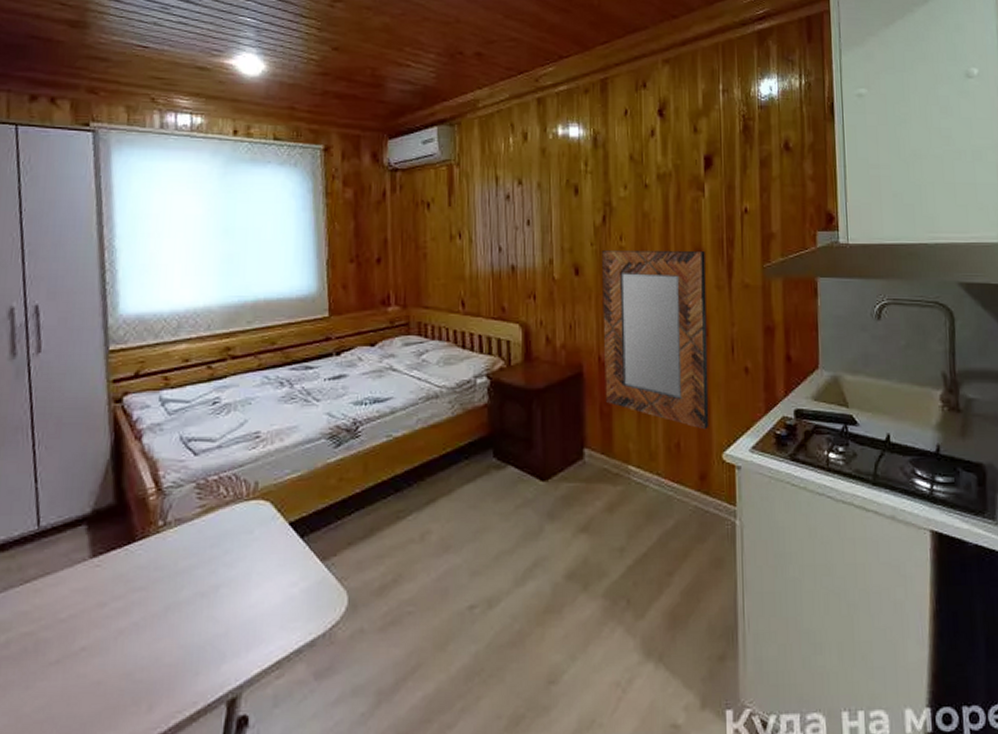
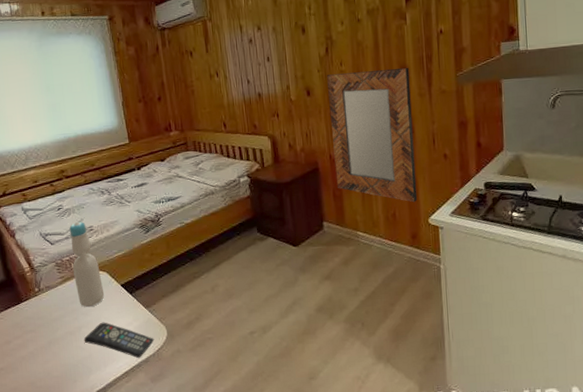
bottle: none [220,424,263,556] -> present [69,222,105,308]
remote control: none [220,579,328,640] -> present [83,322,155,359]

